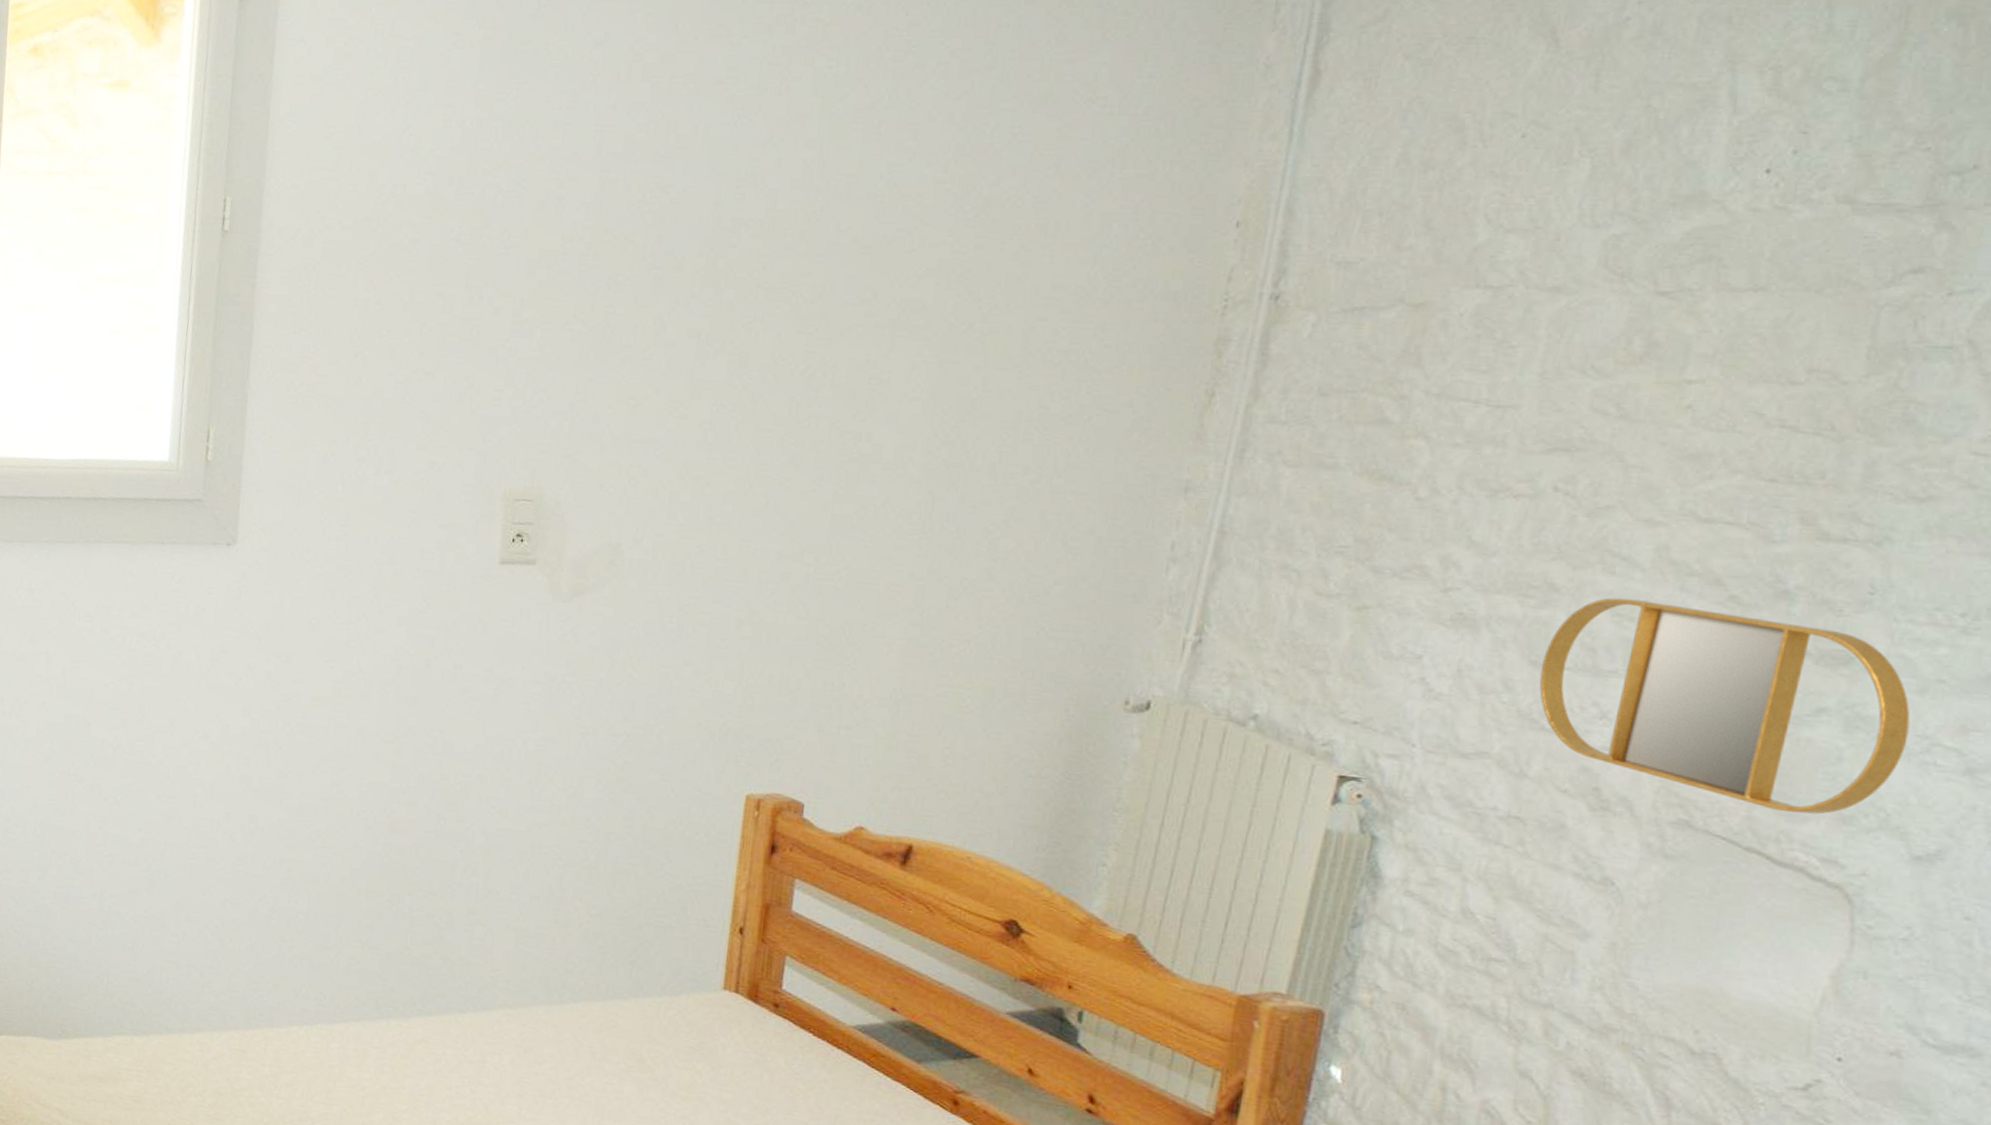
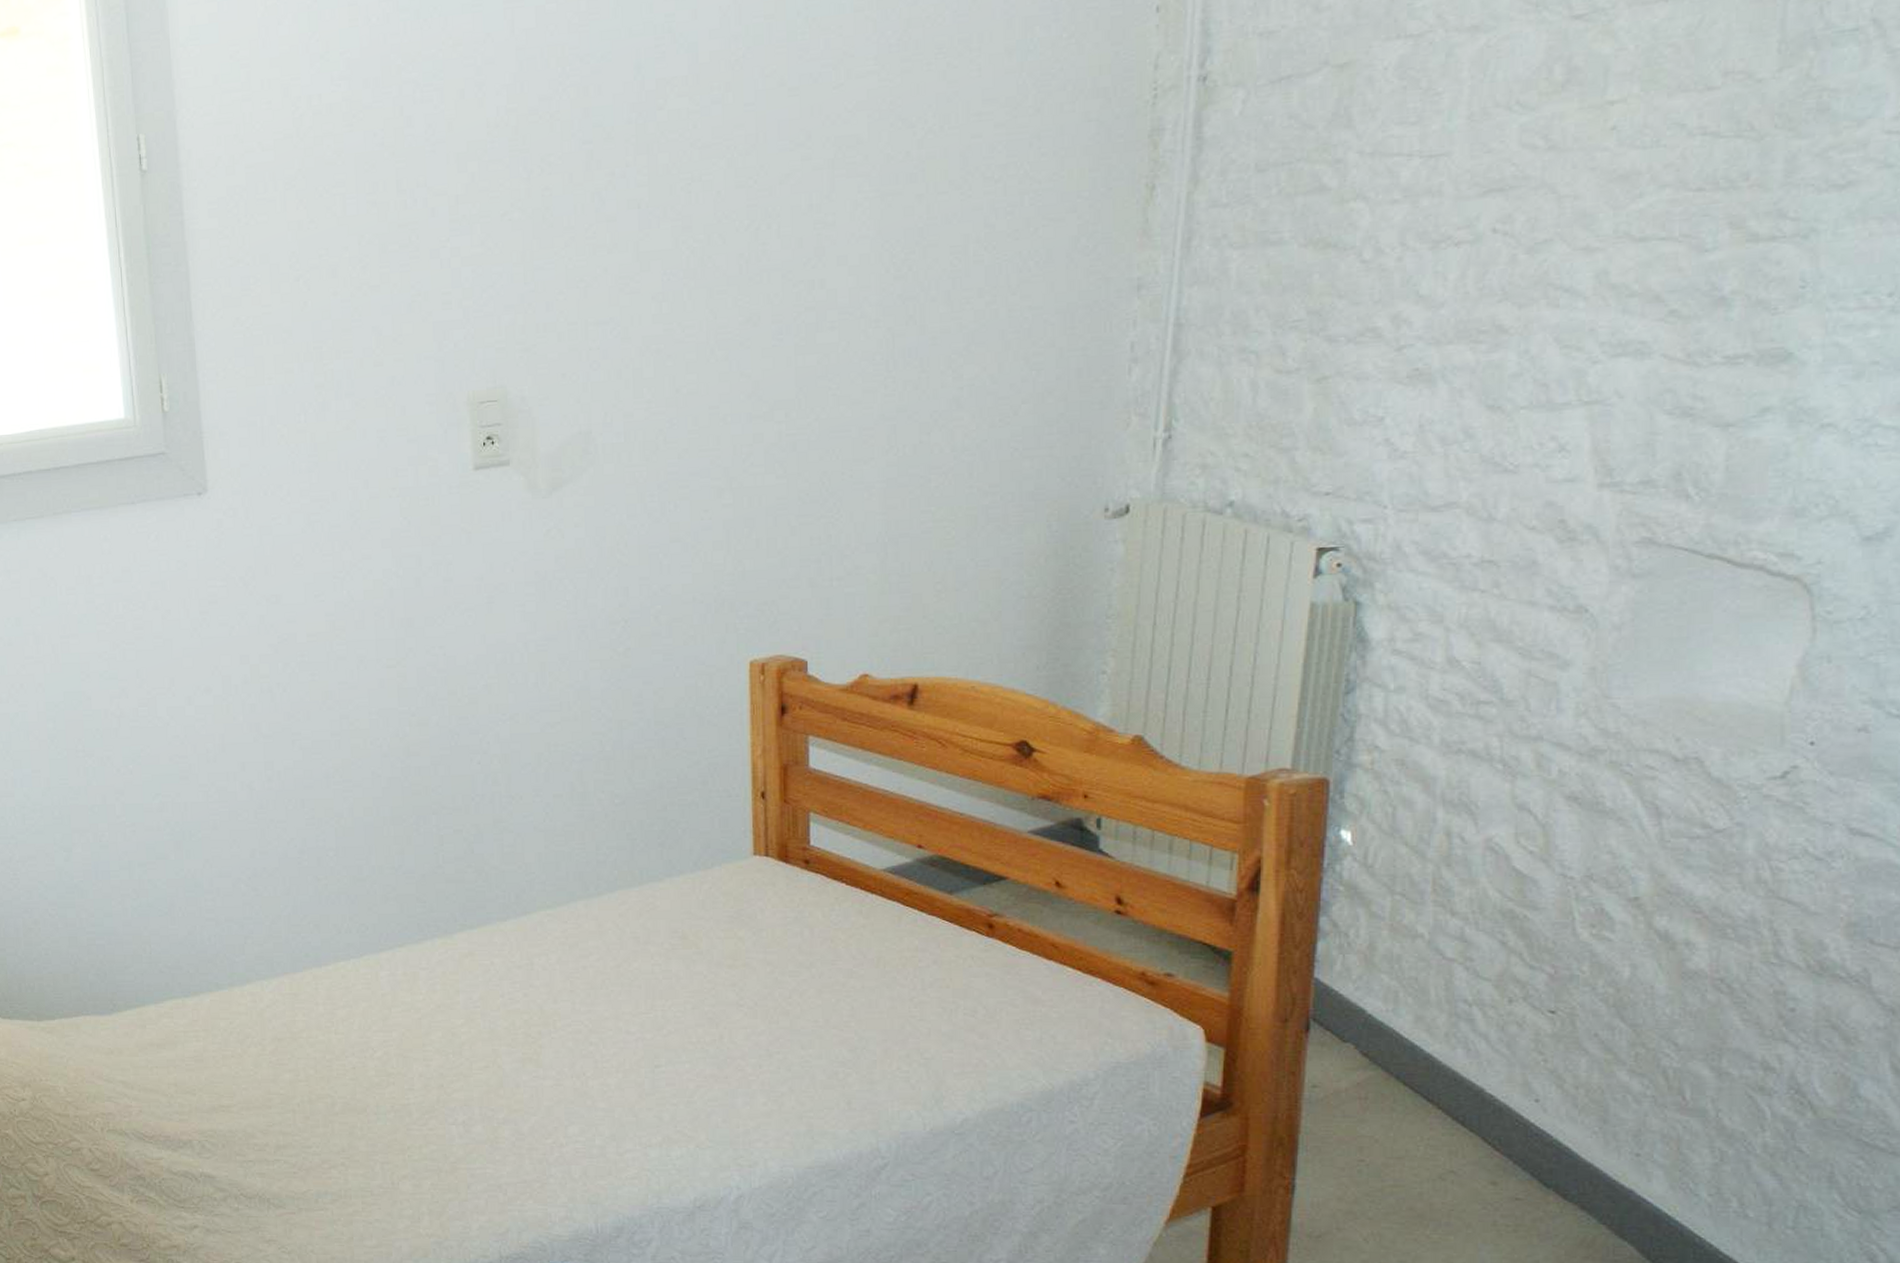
home mirror: present [1539,597,1911,815] -> none [1498,328,1850,514]

